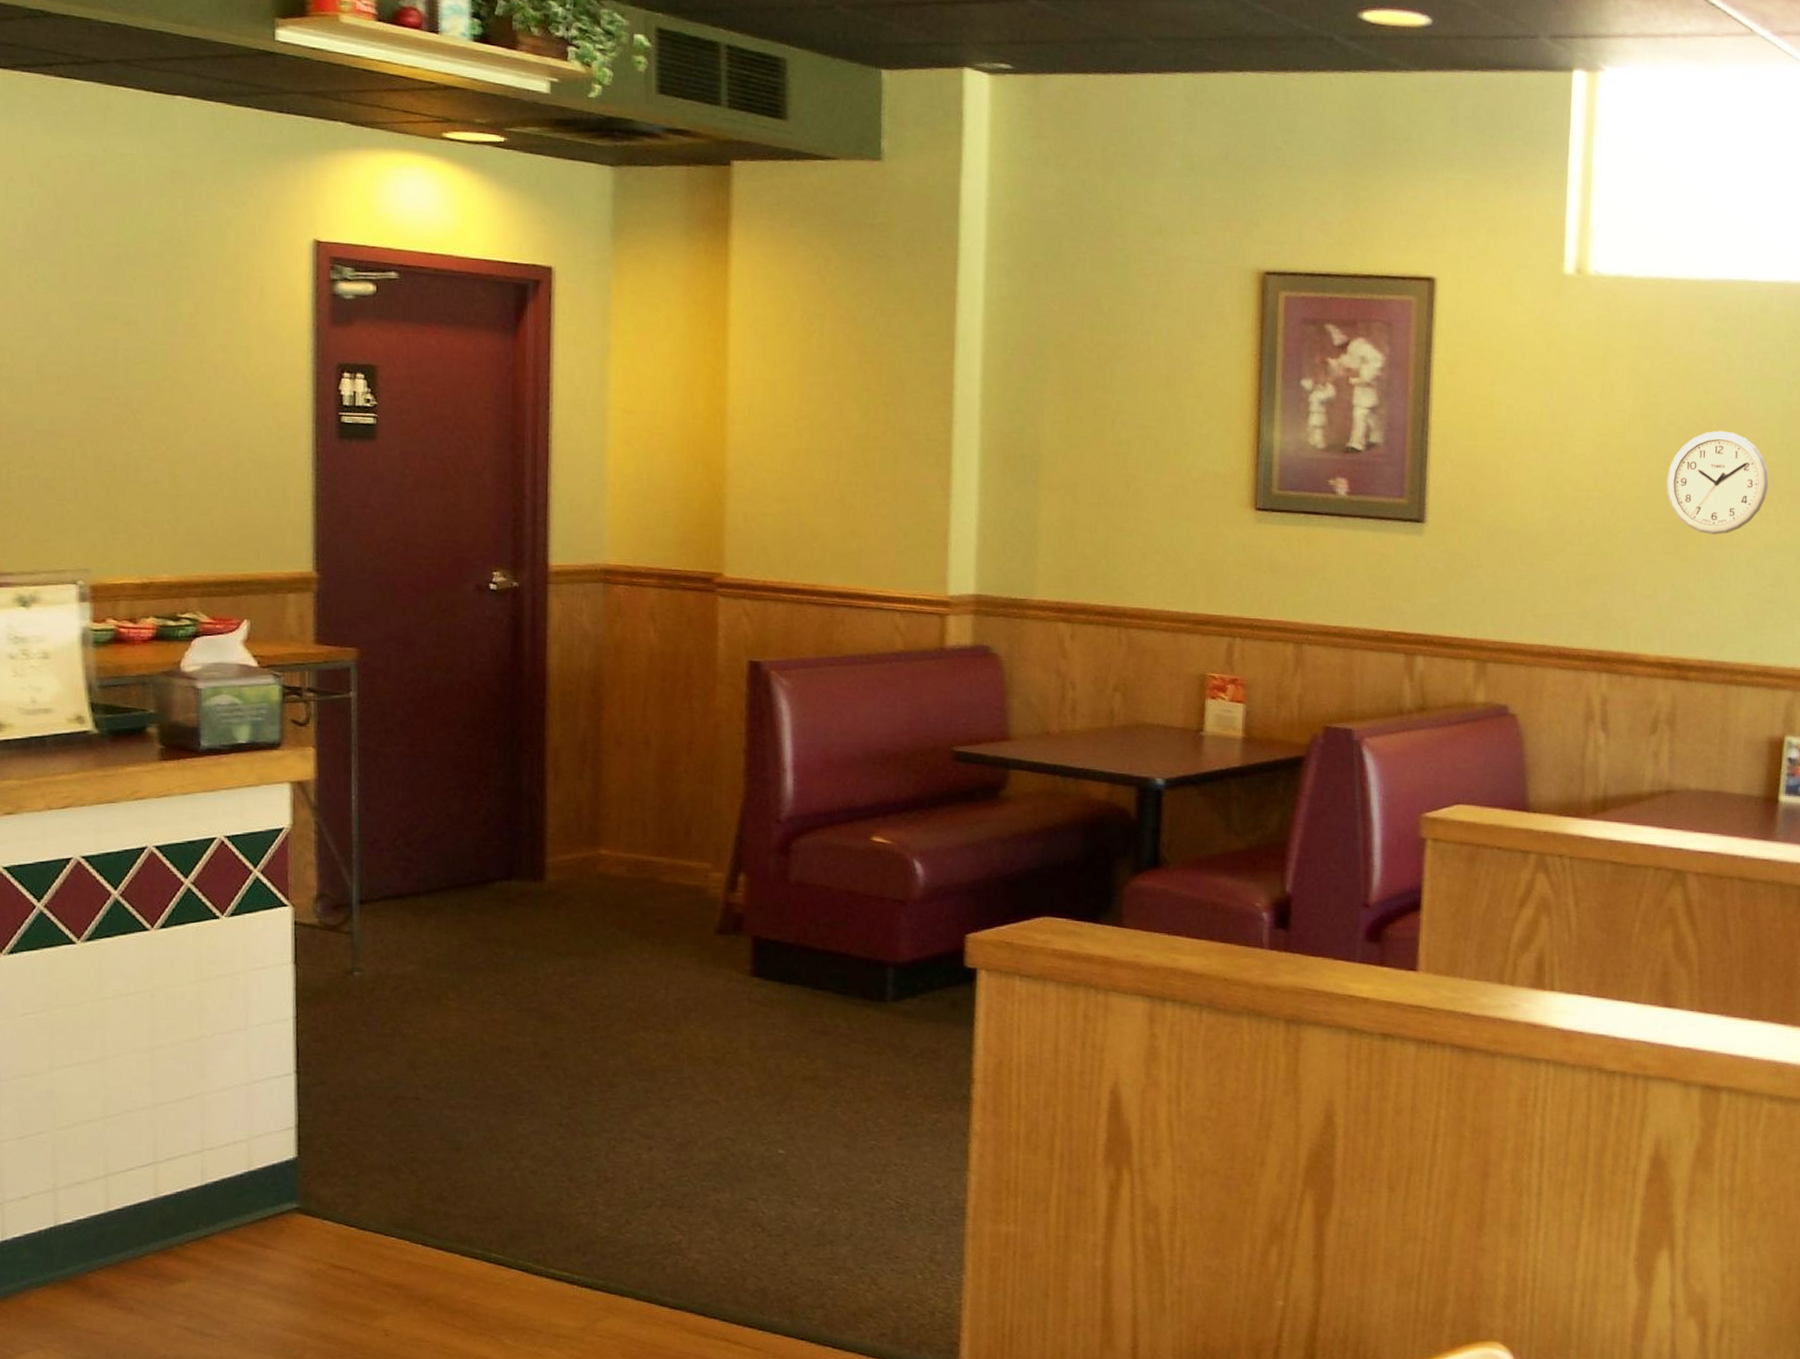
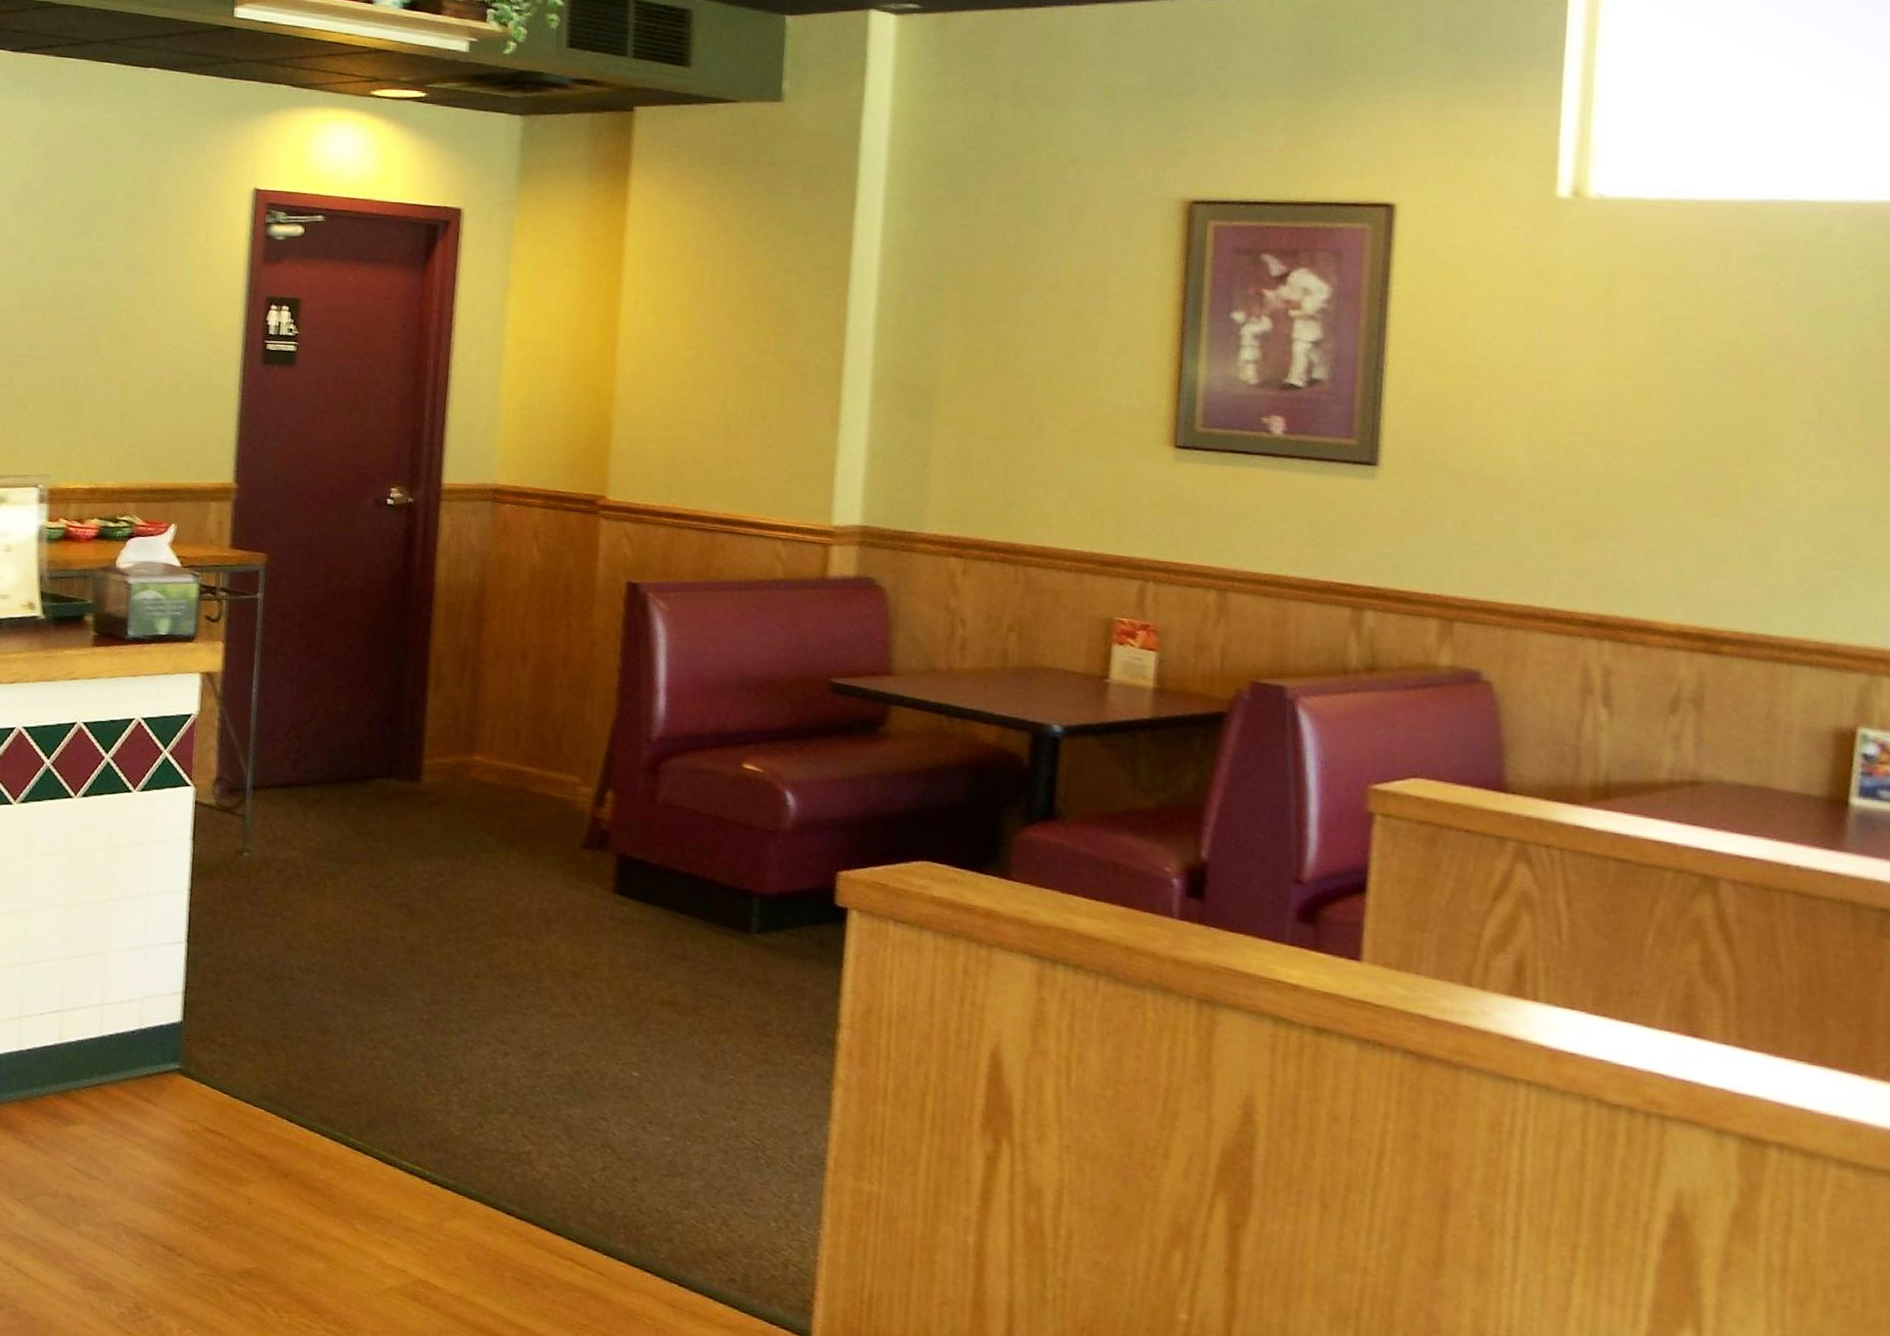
wall clock: present [1666,430,1769,535] -> none [1690,370,1833,489]

